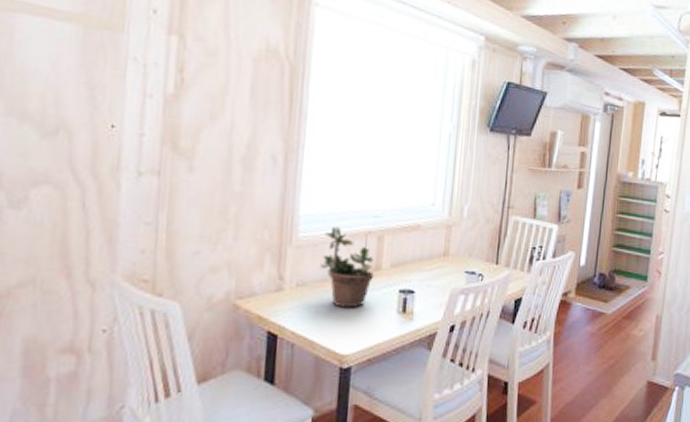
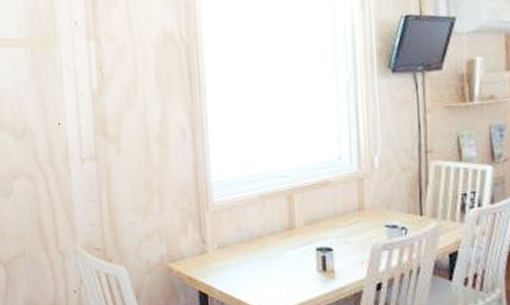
potted plant: present [320,226,375,308] -> none [236,189,290,268]

